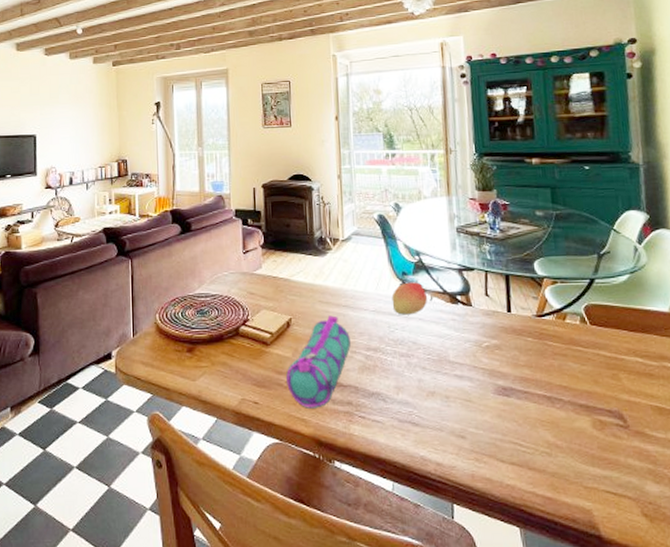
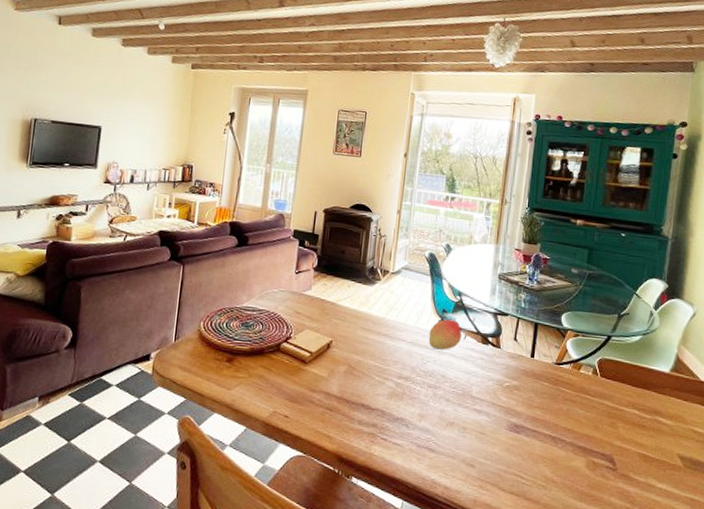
pencil case: present [286,315,351,408] -> none [318,342,385,427]

